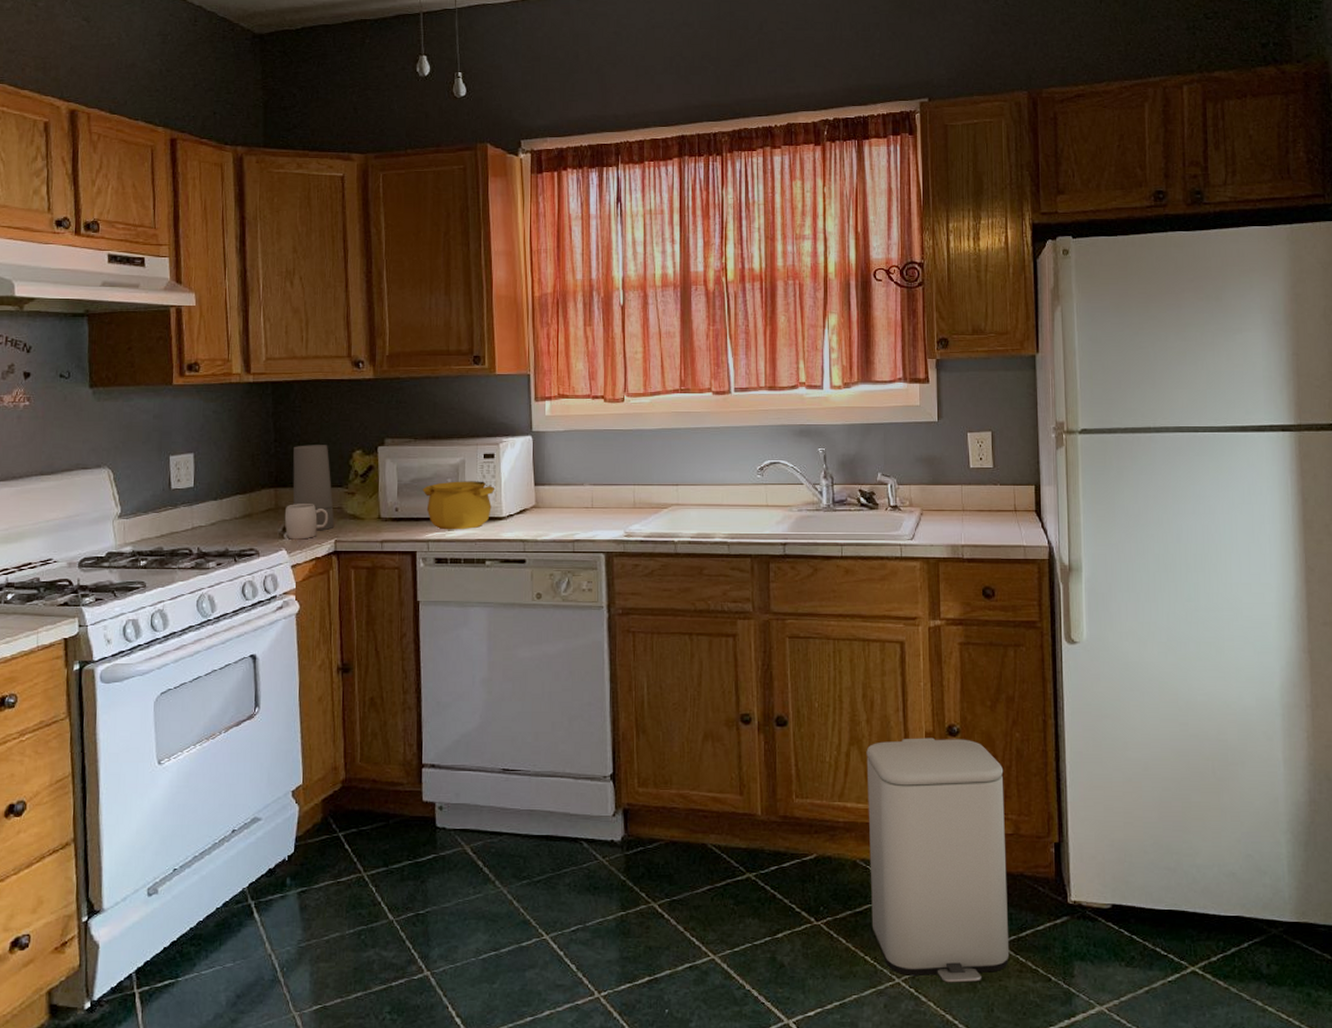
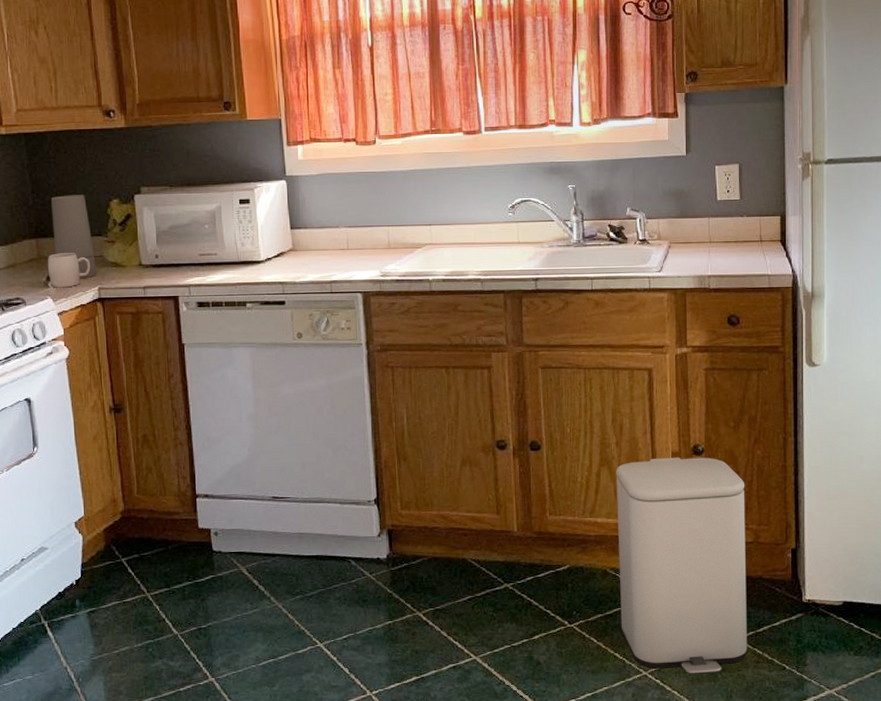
cooking pot: present [422,481,495,530] -> none [180,226,252,275]

